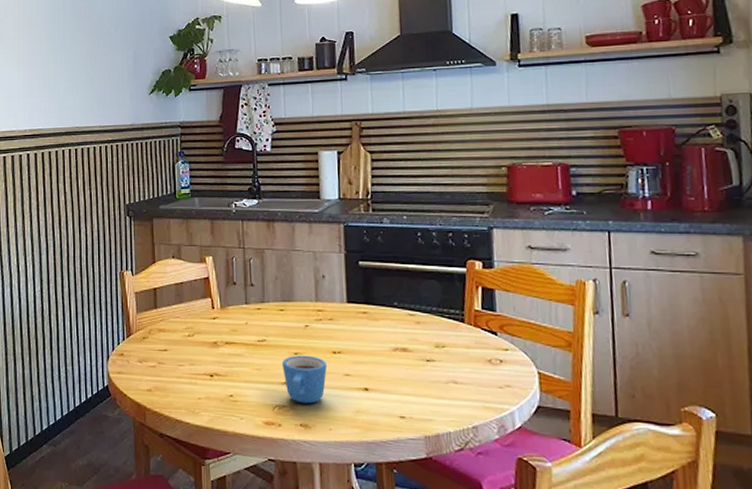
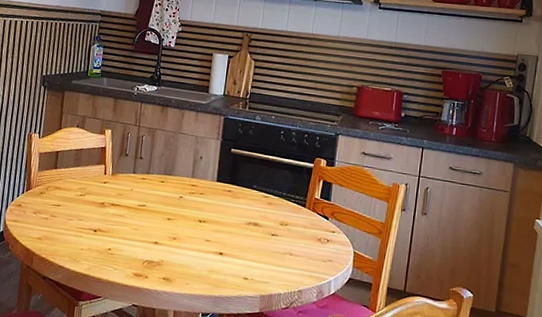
mug: present [282,355,327,404] -> none [156,220,192,262]

